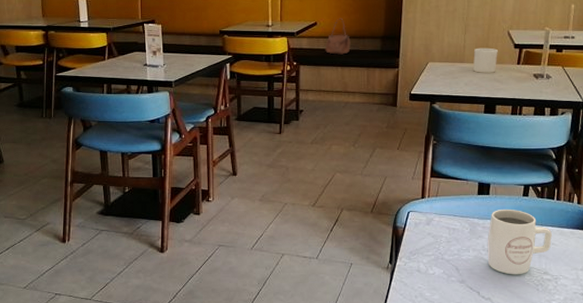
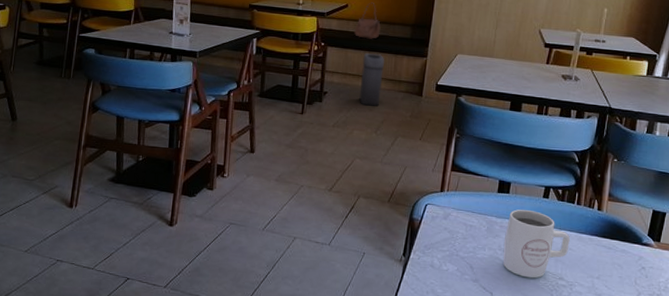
trash bin: none [335,68,358,120] -> present [359,53,385,106]
mug: present [473,47,498,74] -> none [502,44,528,71]

